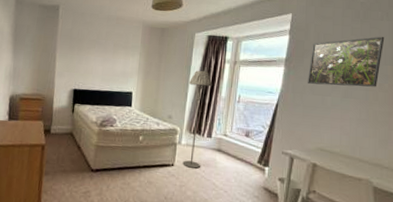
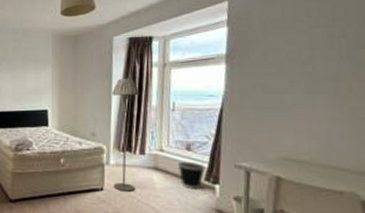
wastebasket: none [237,145,259,171] -> present [177,161,206,190]
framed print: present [308,36,385,87] -> none [257,14,353,81]

